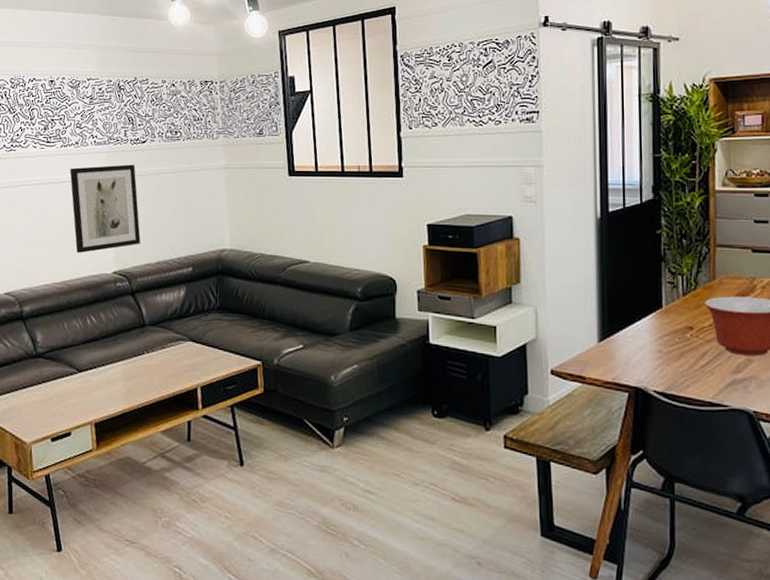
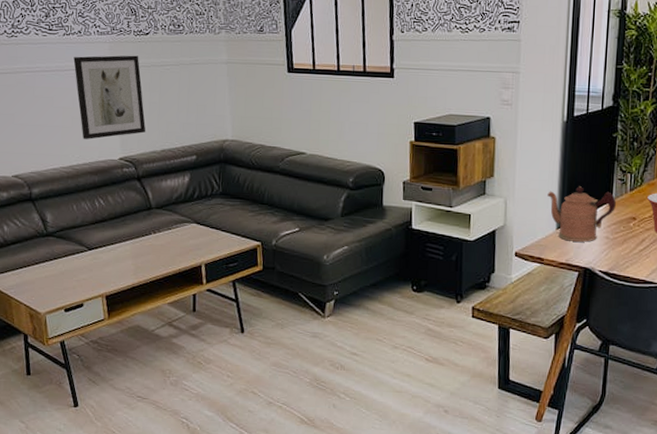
coffeepot: none [584,291,667,357] -> present [547,186,616,242]

